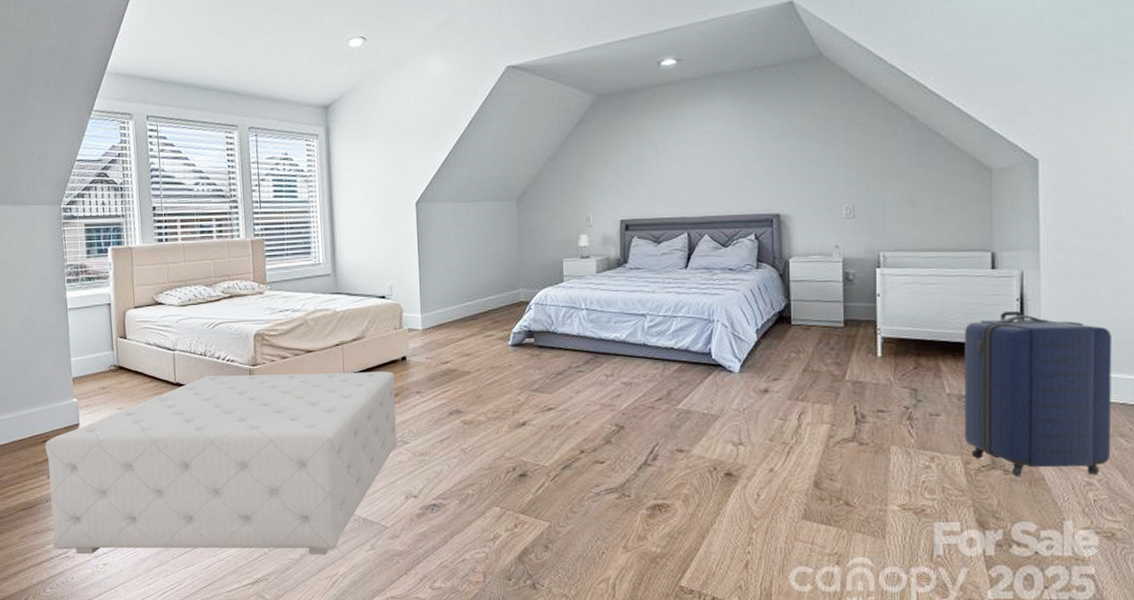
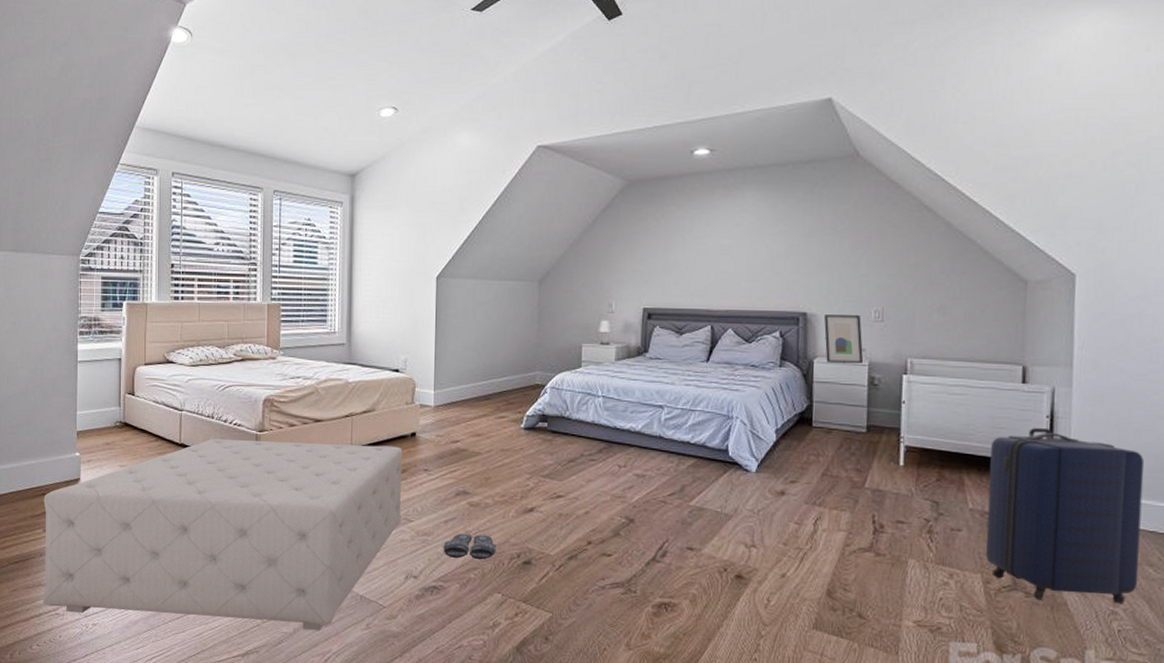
slippers: none [440,451,493,475] -> present [443,533,498,559]
picture frame: none [796,213,838,262] -> present [823,315,864,364]

